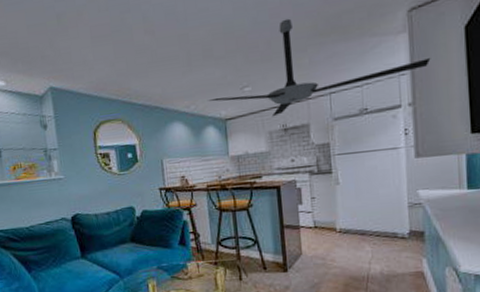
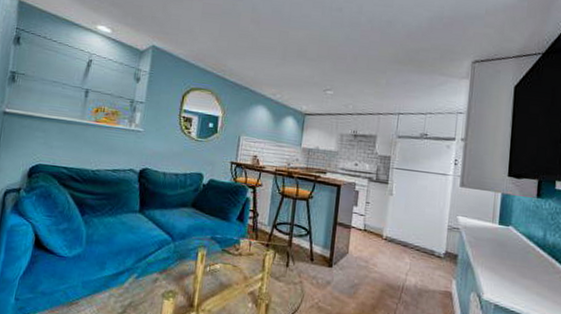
ceiling fan: present [208,18,431,117] -> none [293,42,485,122]

